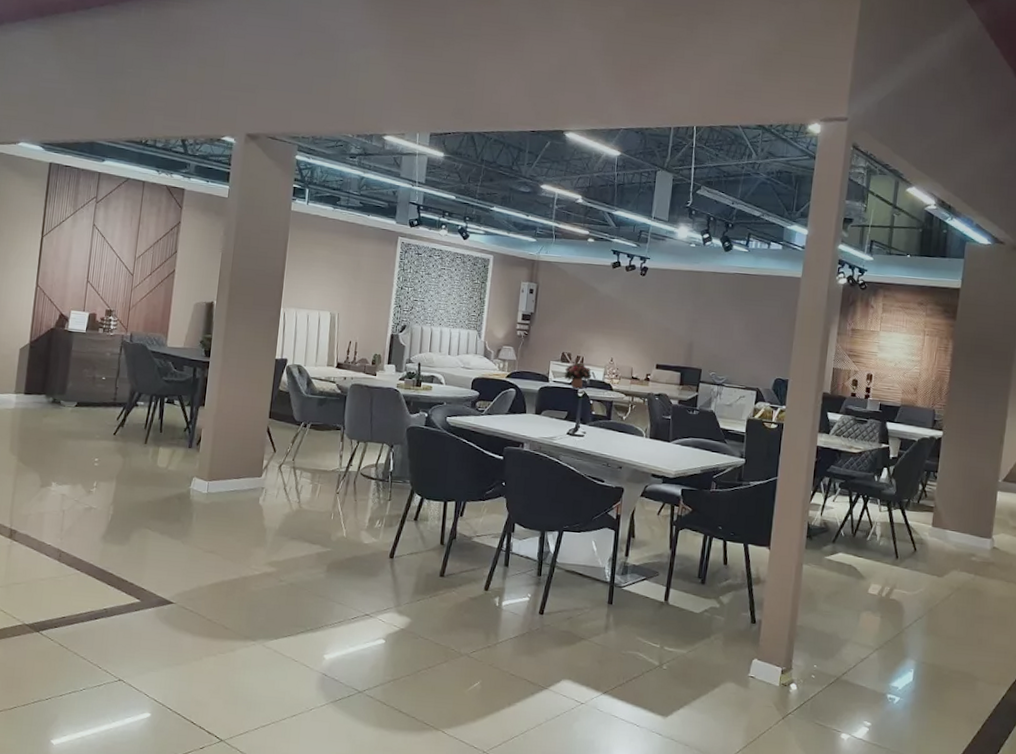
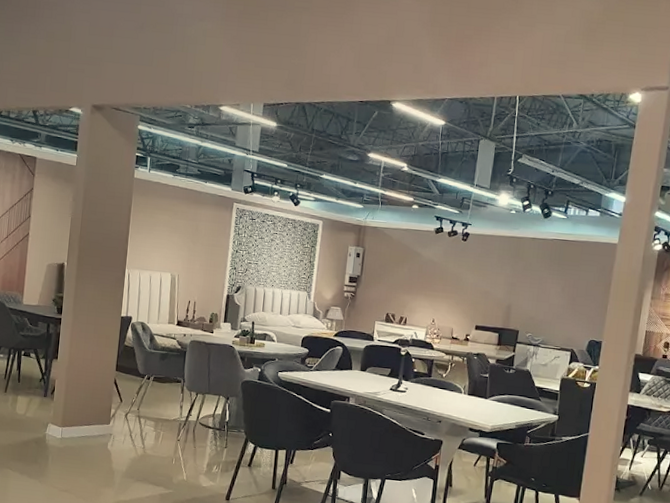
bouquet: present [564,362,592,389] -> none [388,322,415,348]

